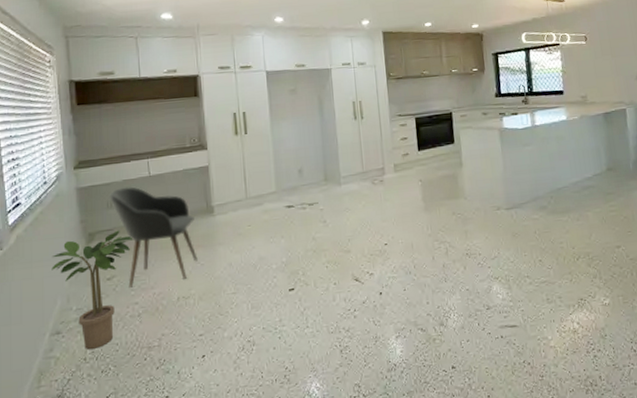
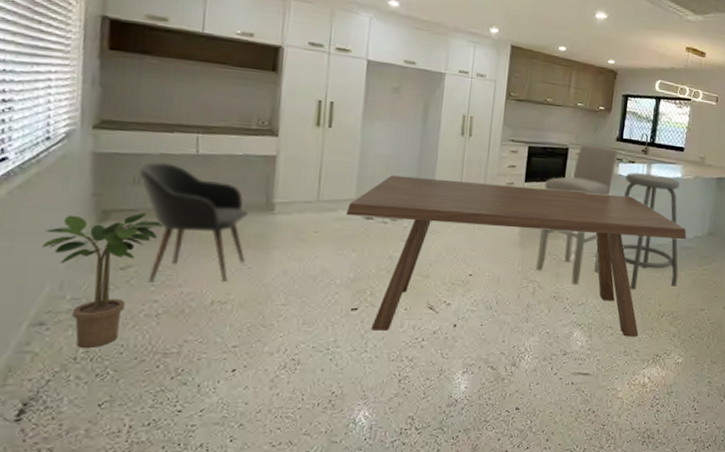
dining table: none [270,147,586,307] -> present [345,175,687,337]
bar stool: none [437,104,505,240] -> present [536,144,618,285]
bar stool: none [511,121,586,236] -> present [622,172,680,289]

